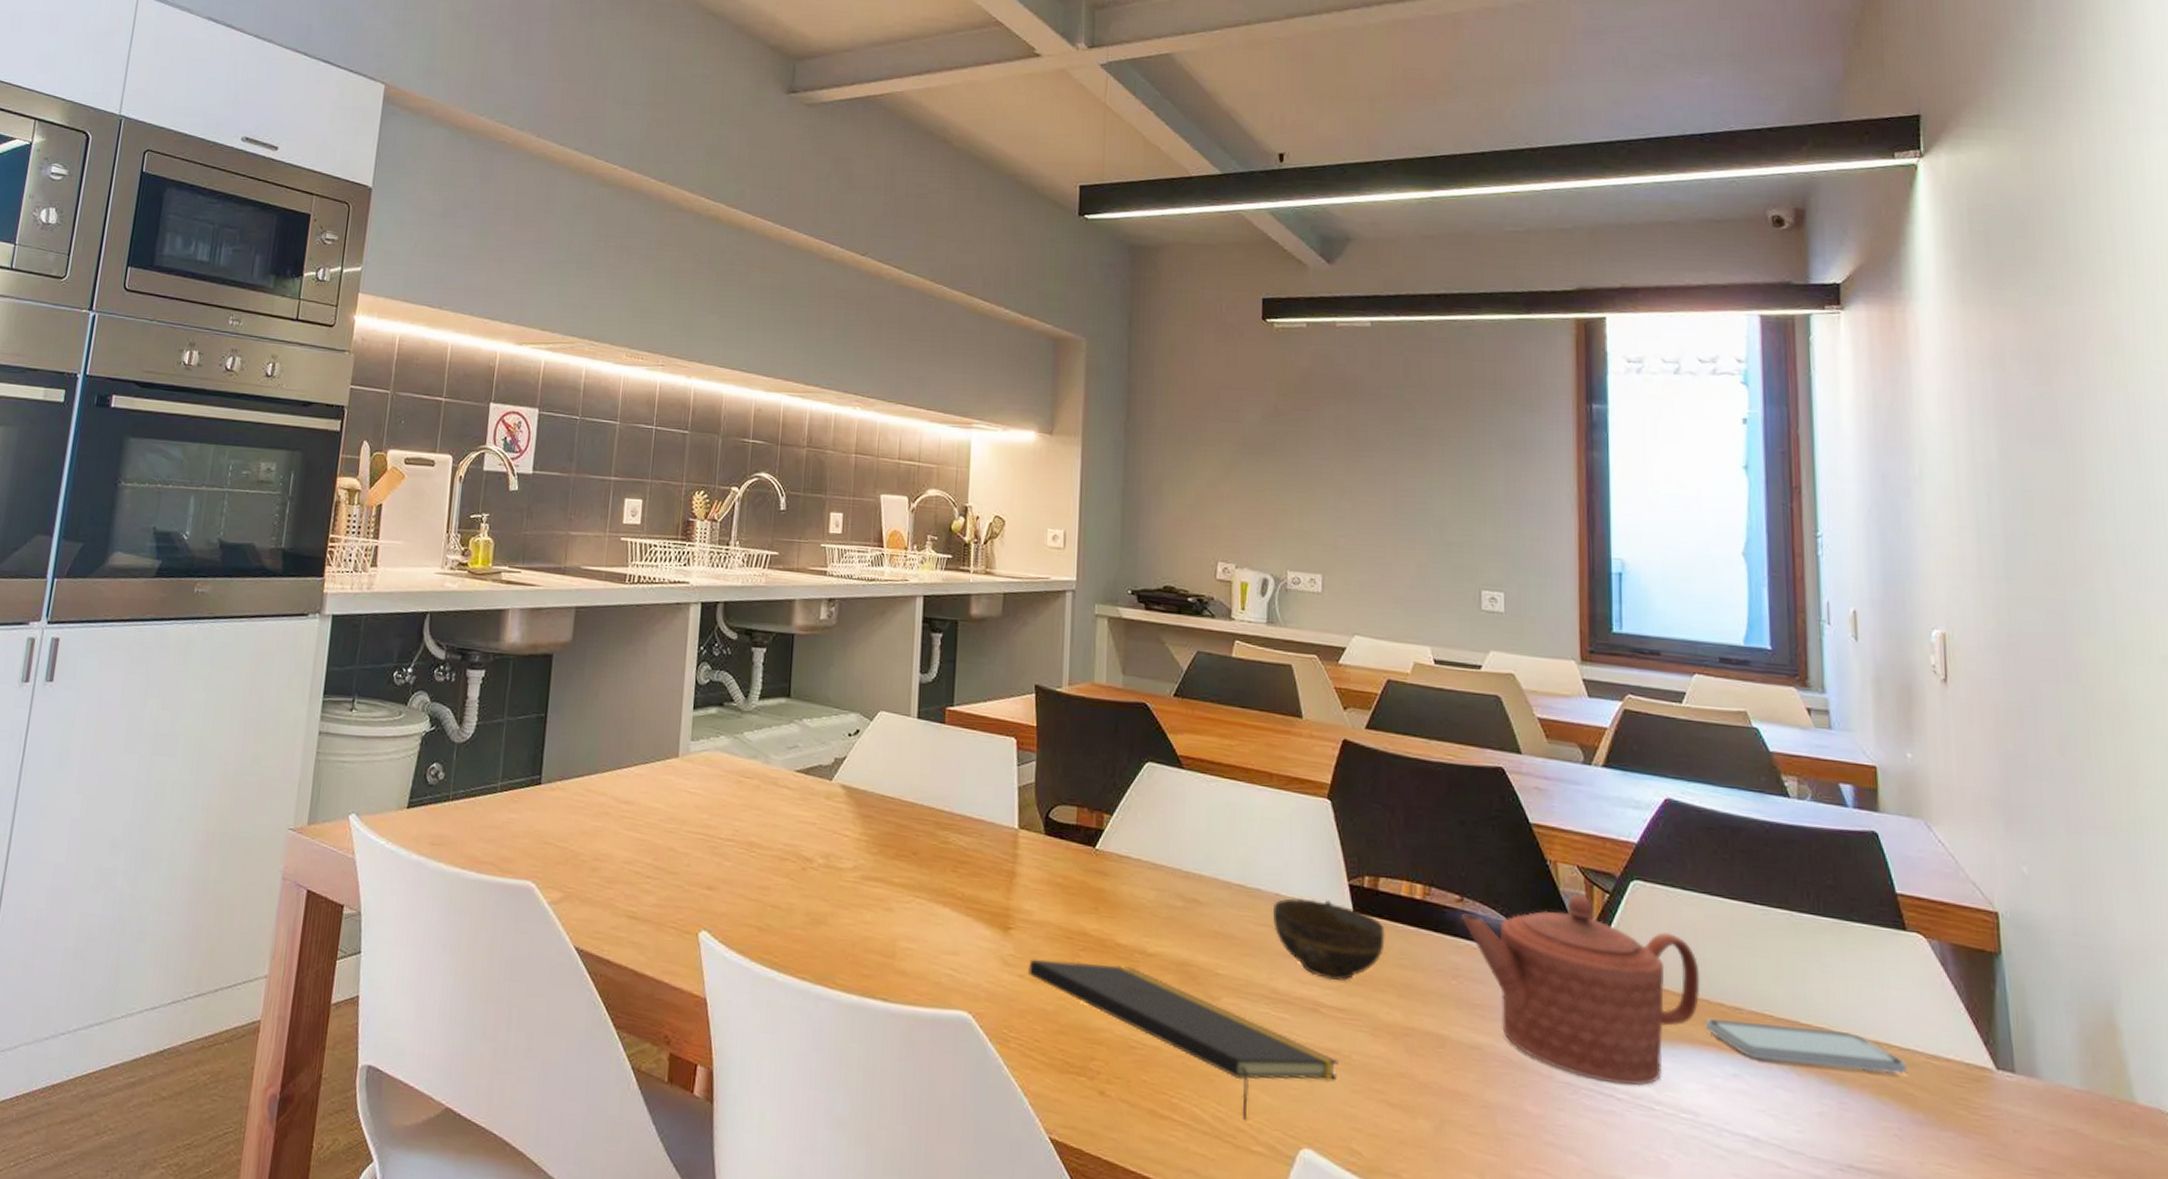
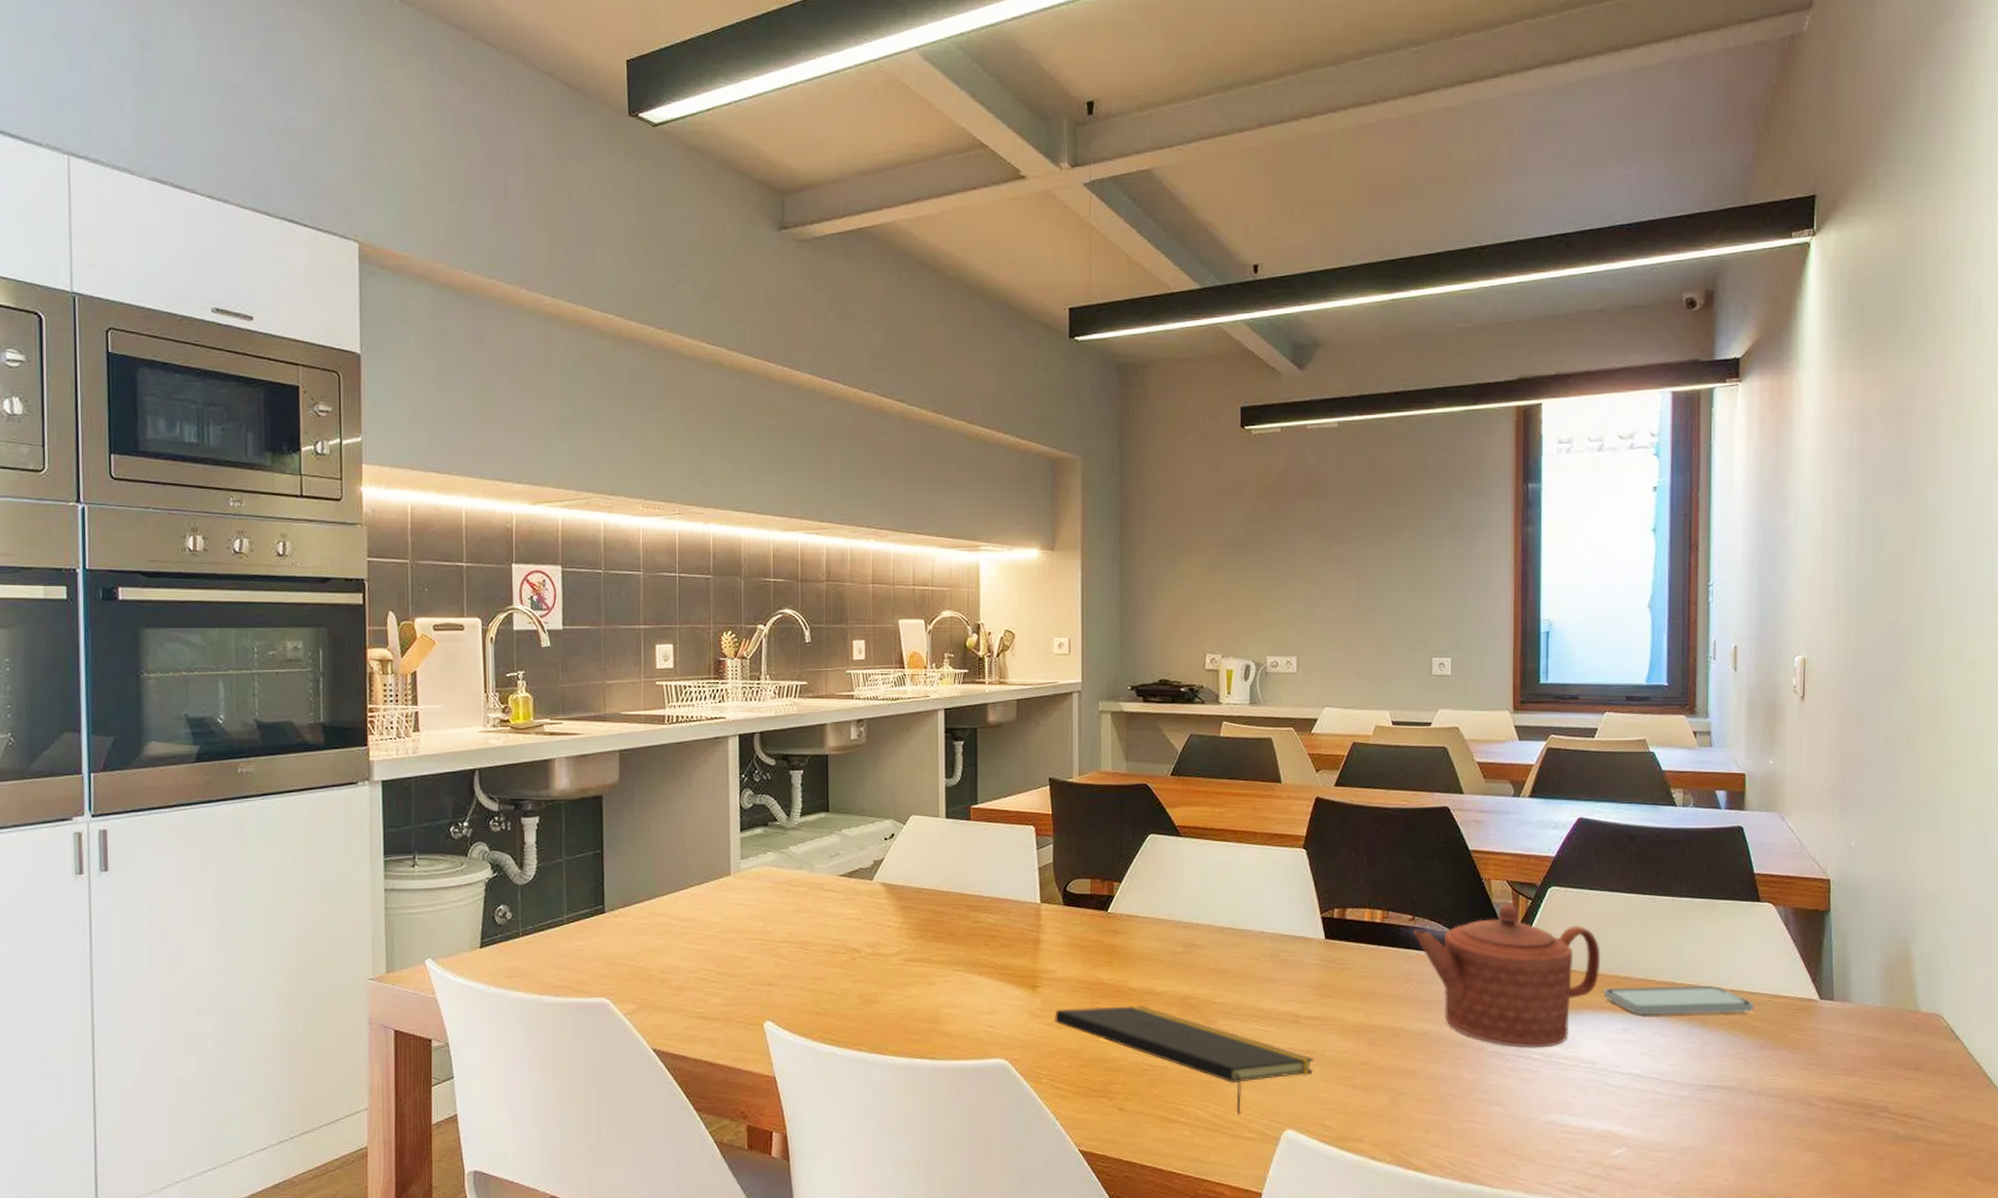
cup: present [1272,897,1385,981] -> none [1258,932,1351,996]

